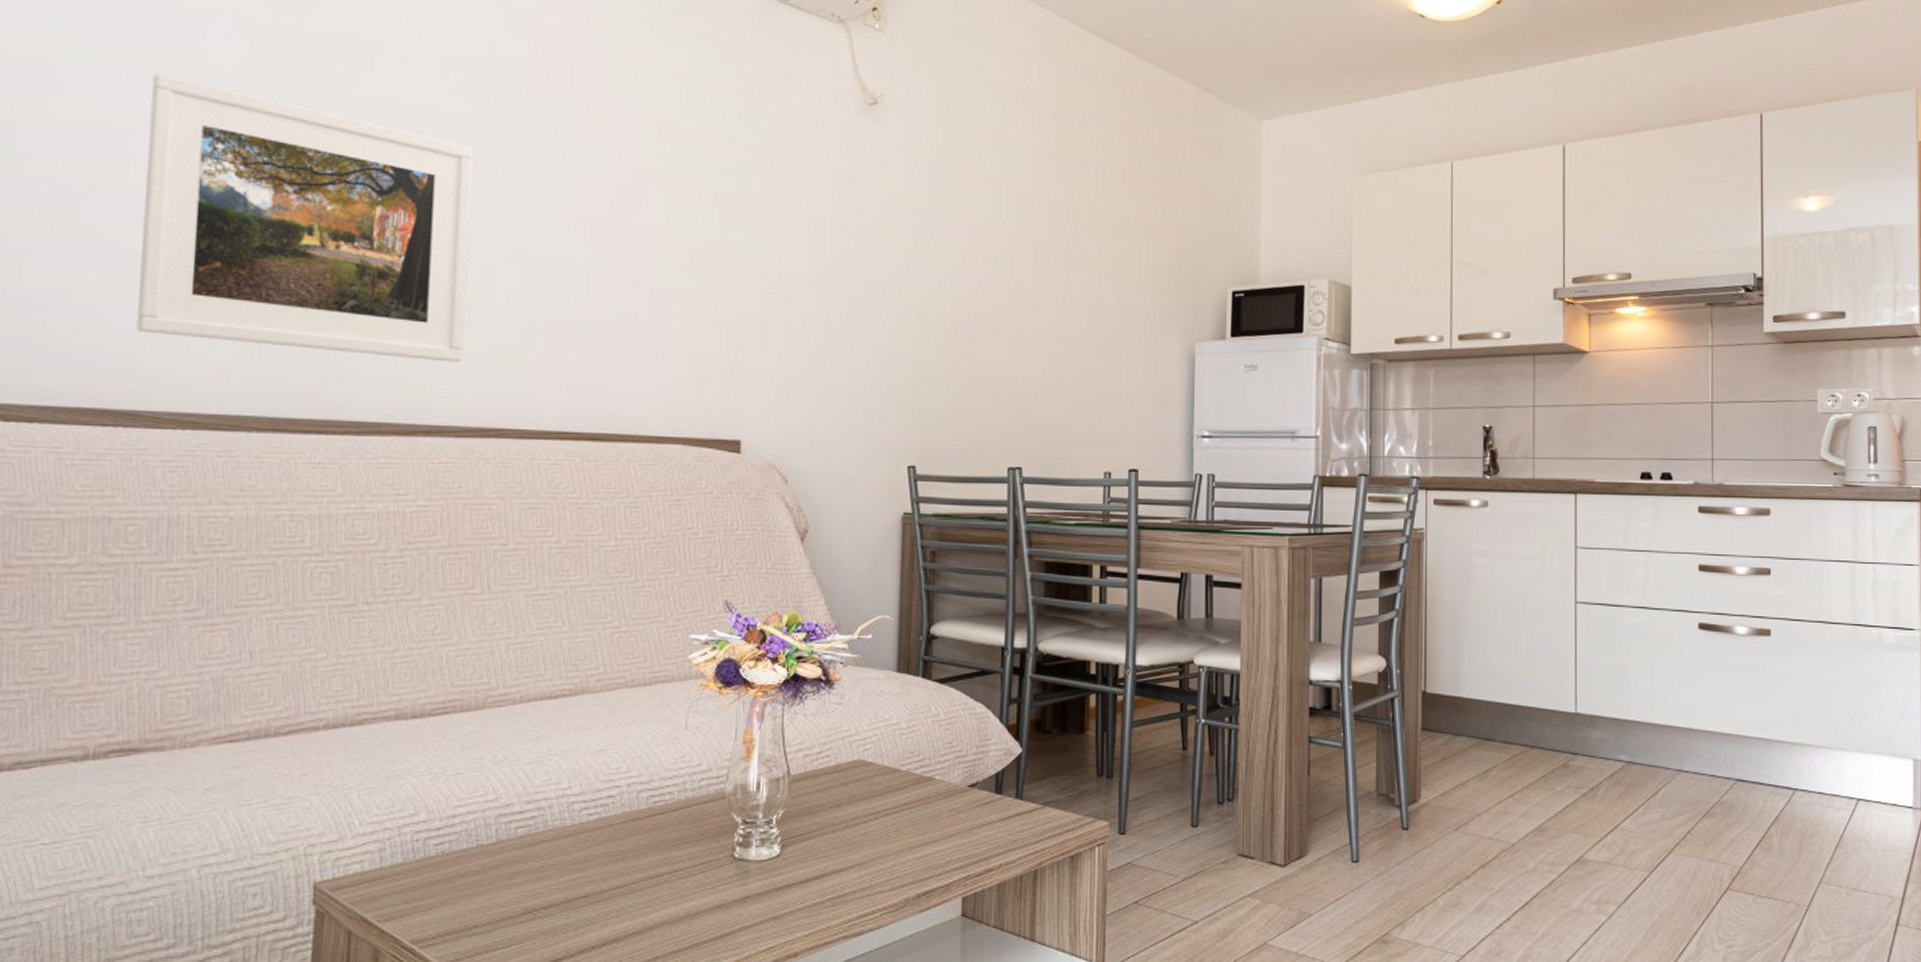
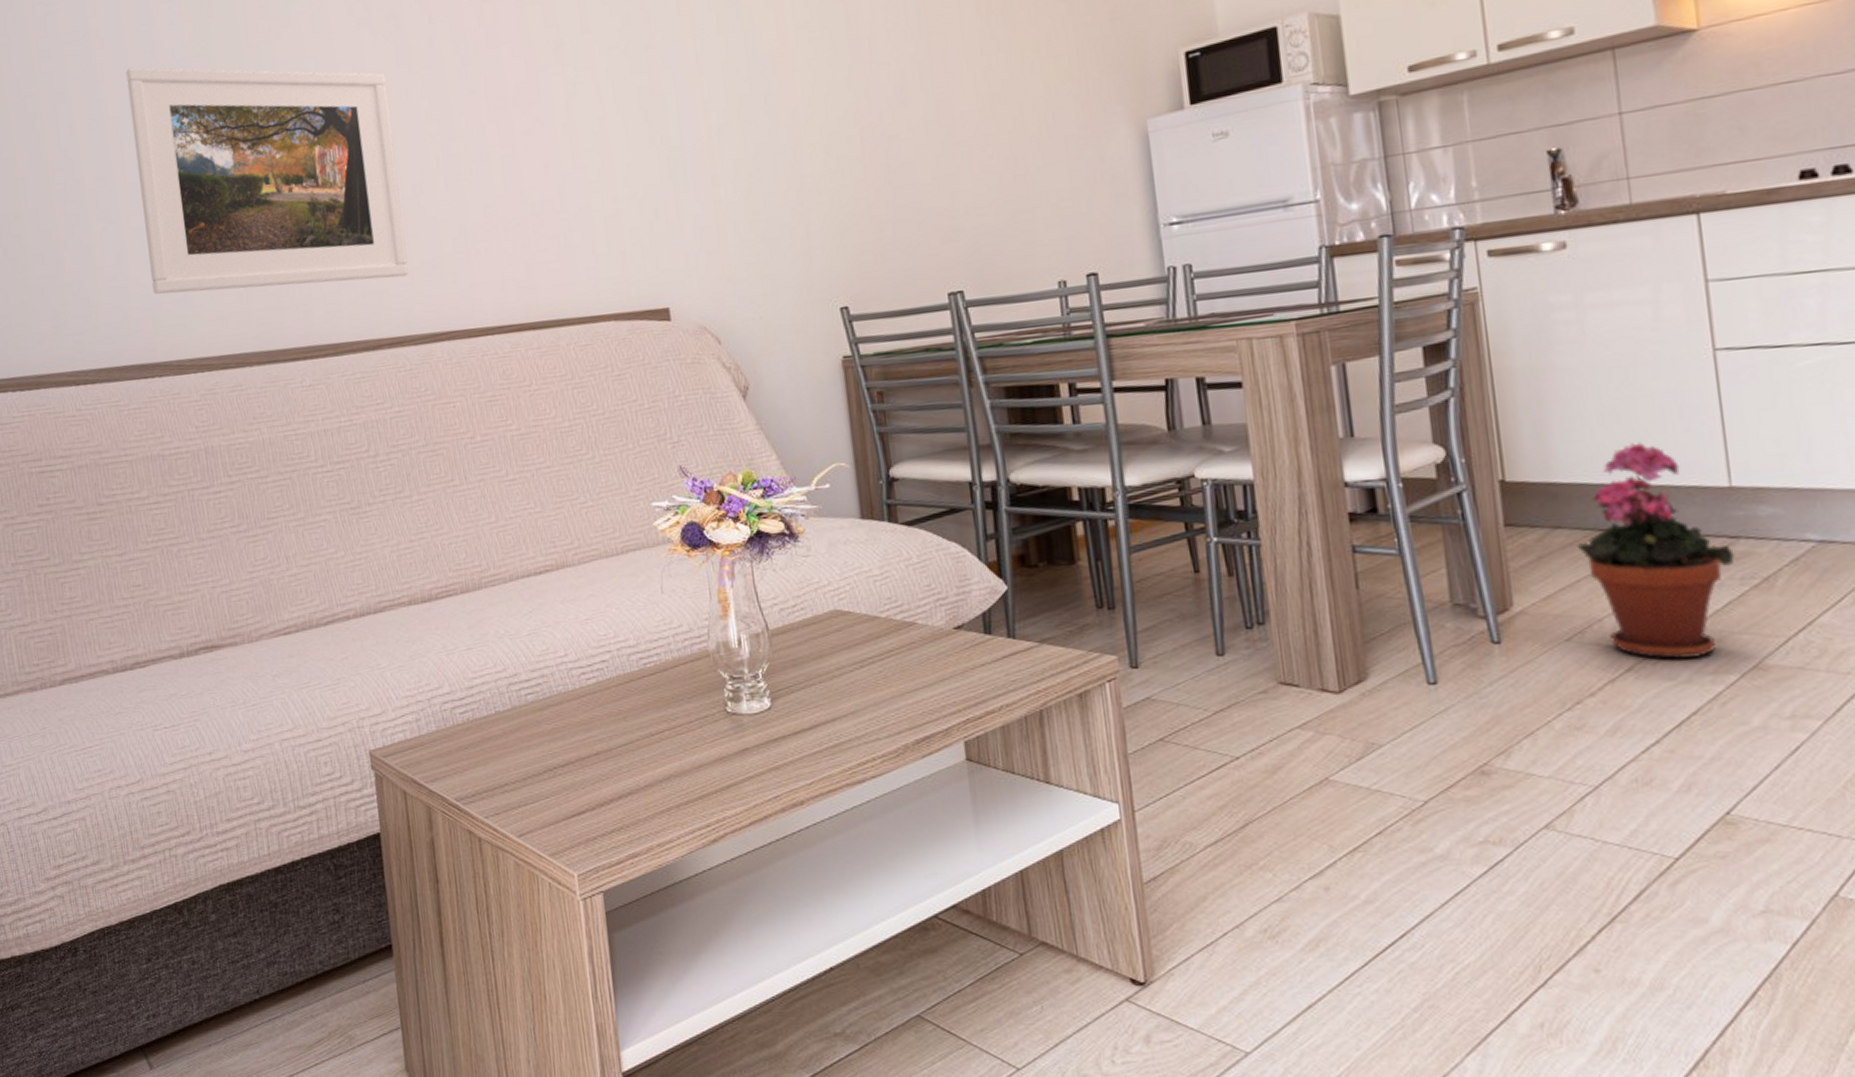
potted plant: none [1469,670,1573,850] -> present [1576,442,1735,659]

